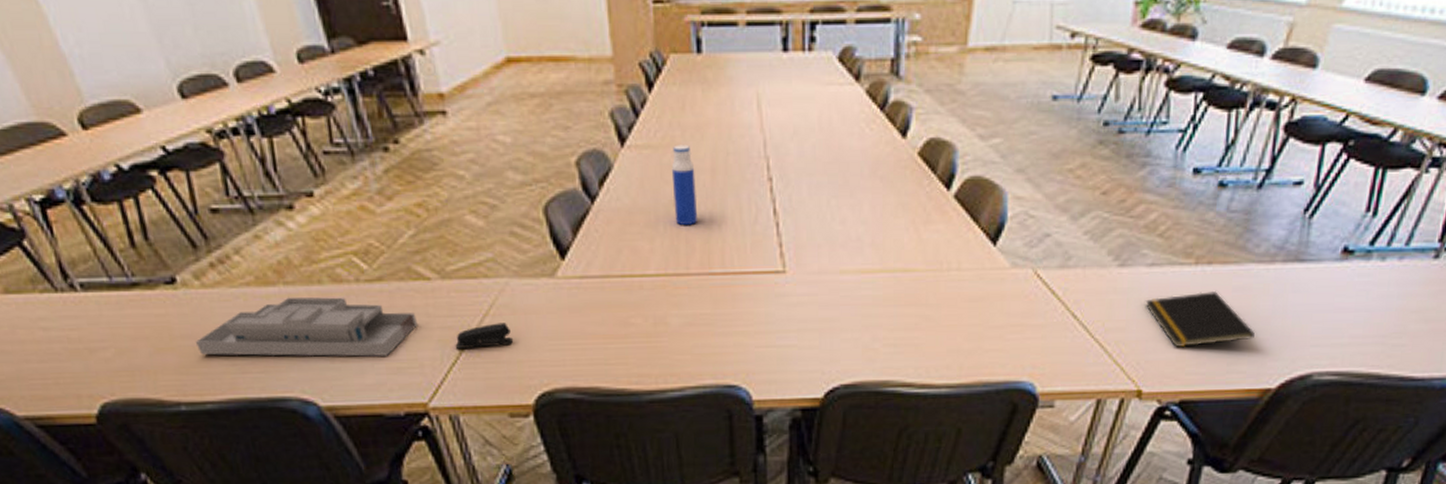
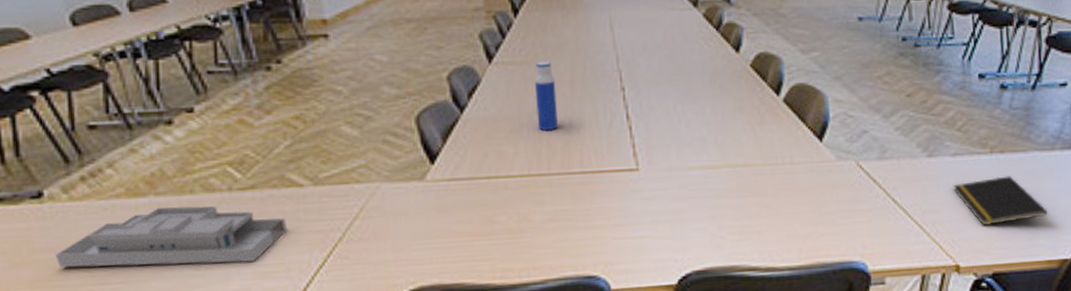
stapler: present [455,323,513,348] -> none [324,225,381,251]

